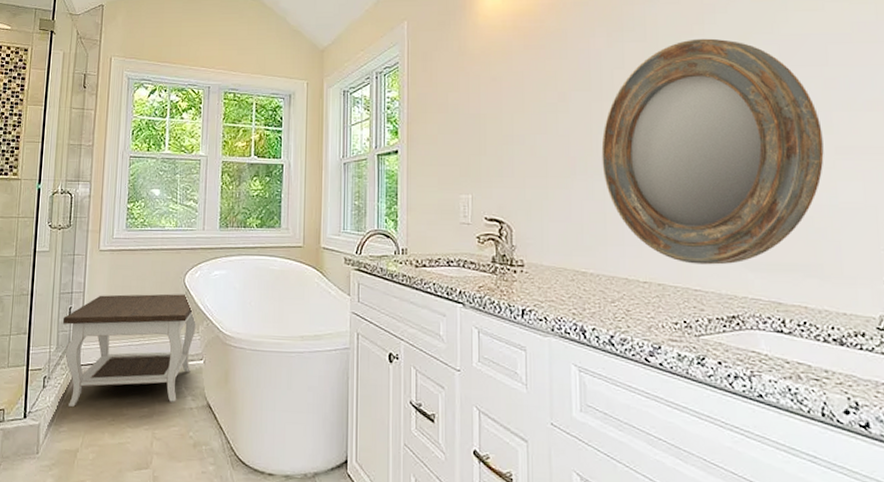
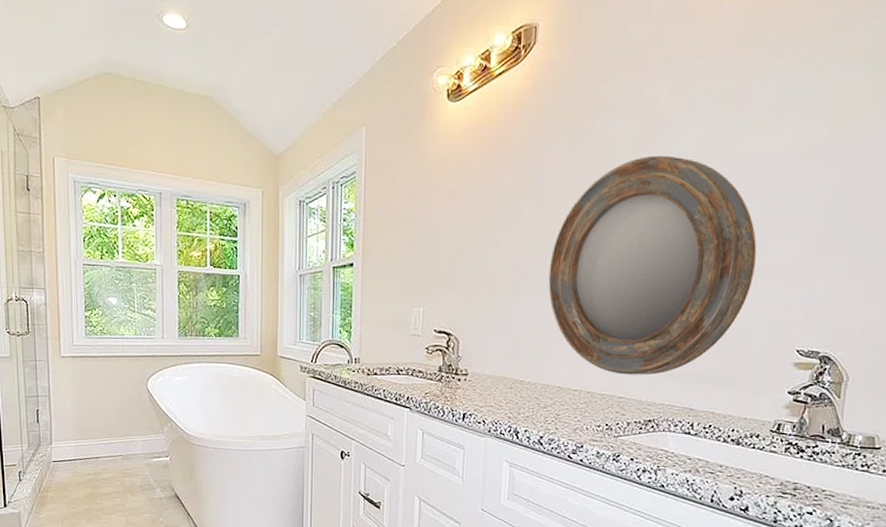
side table: present [62,294,196,406] -> none [31,398,161,497]

